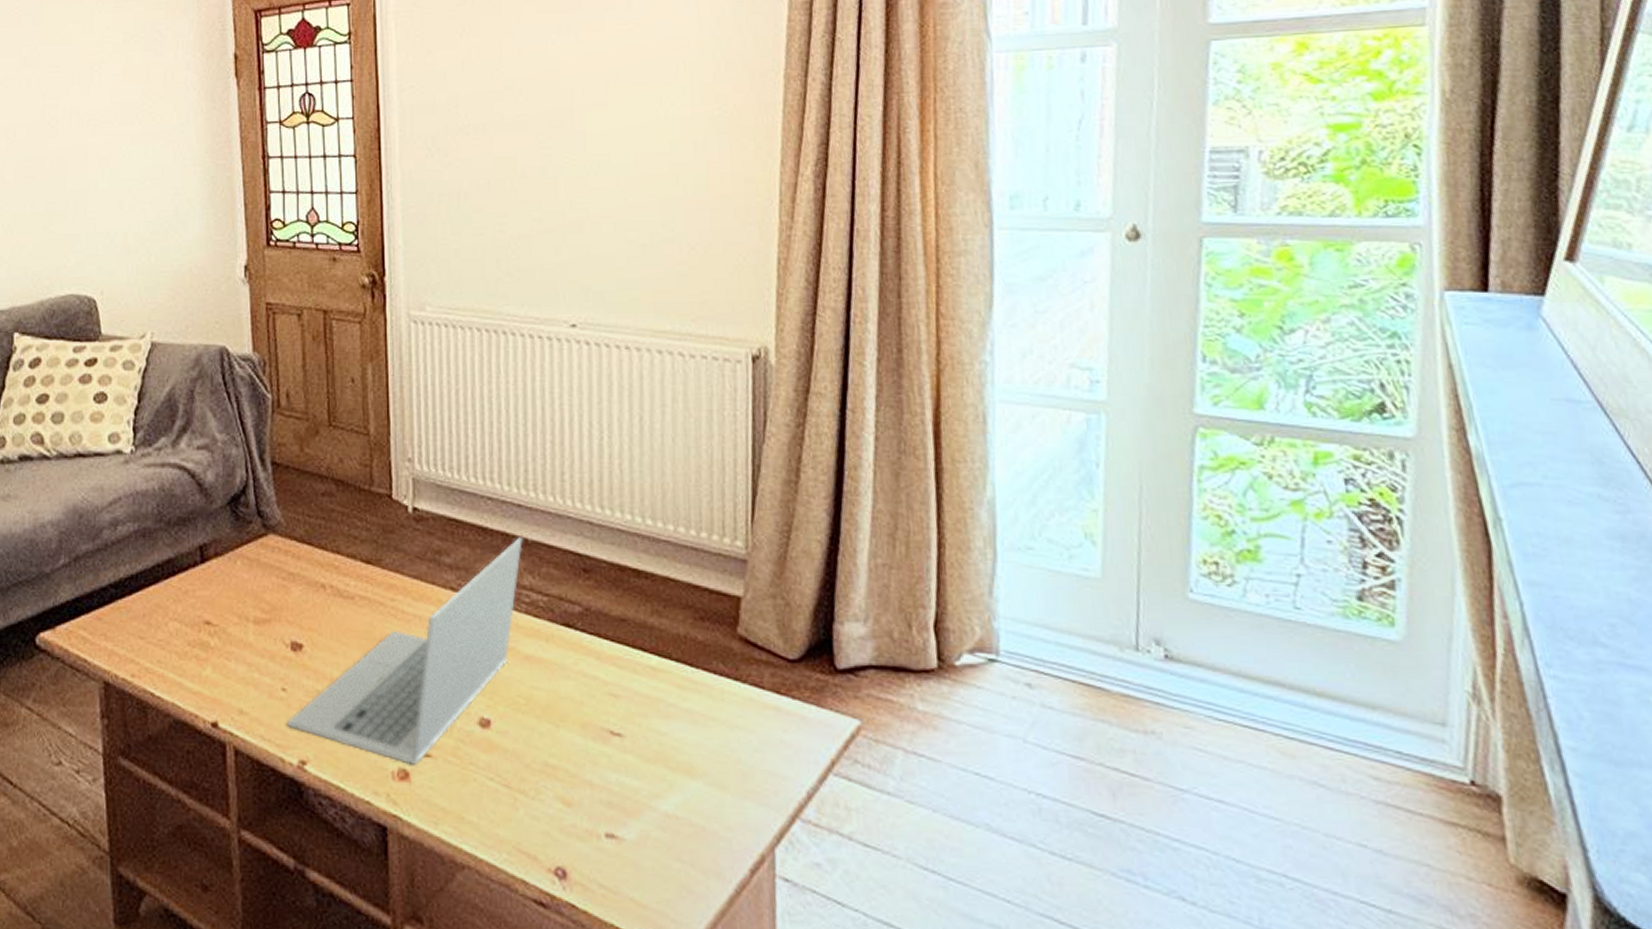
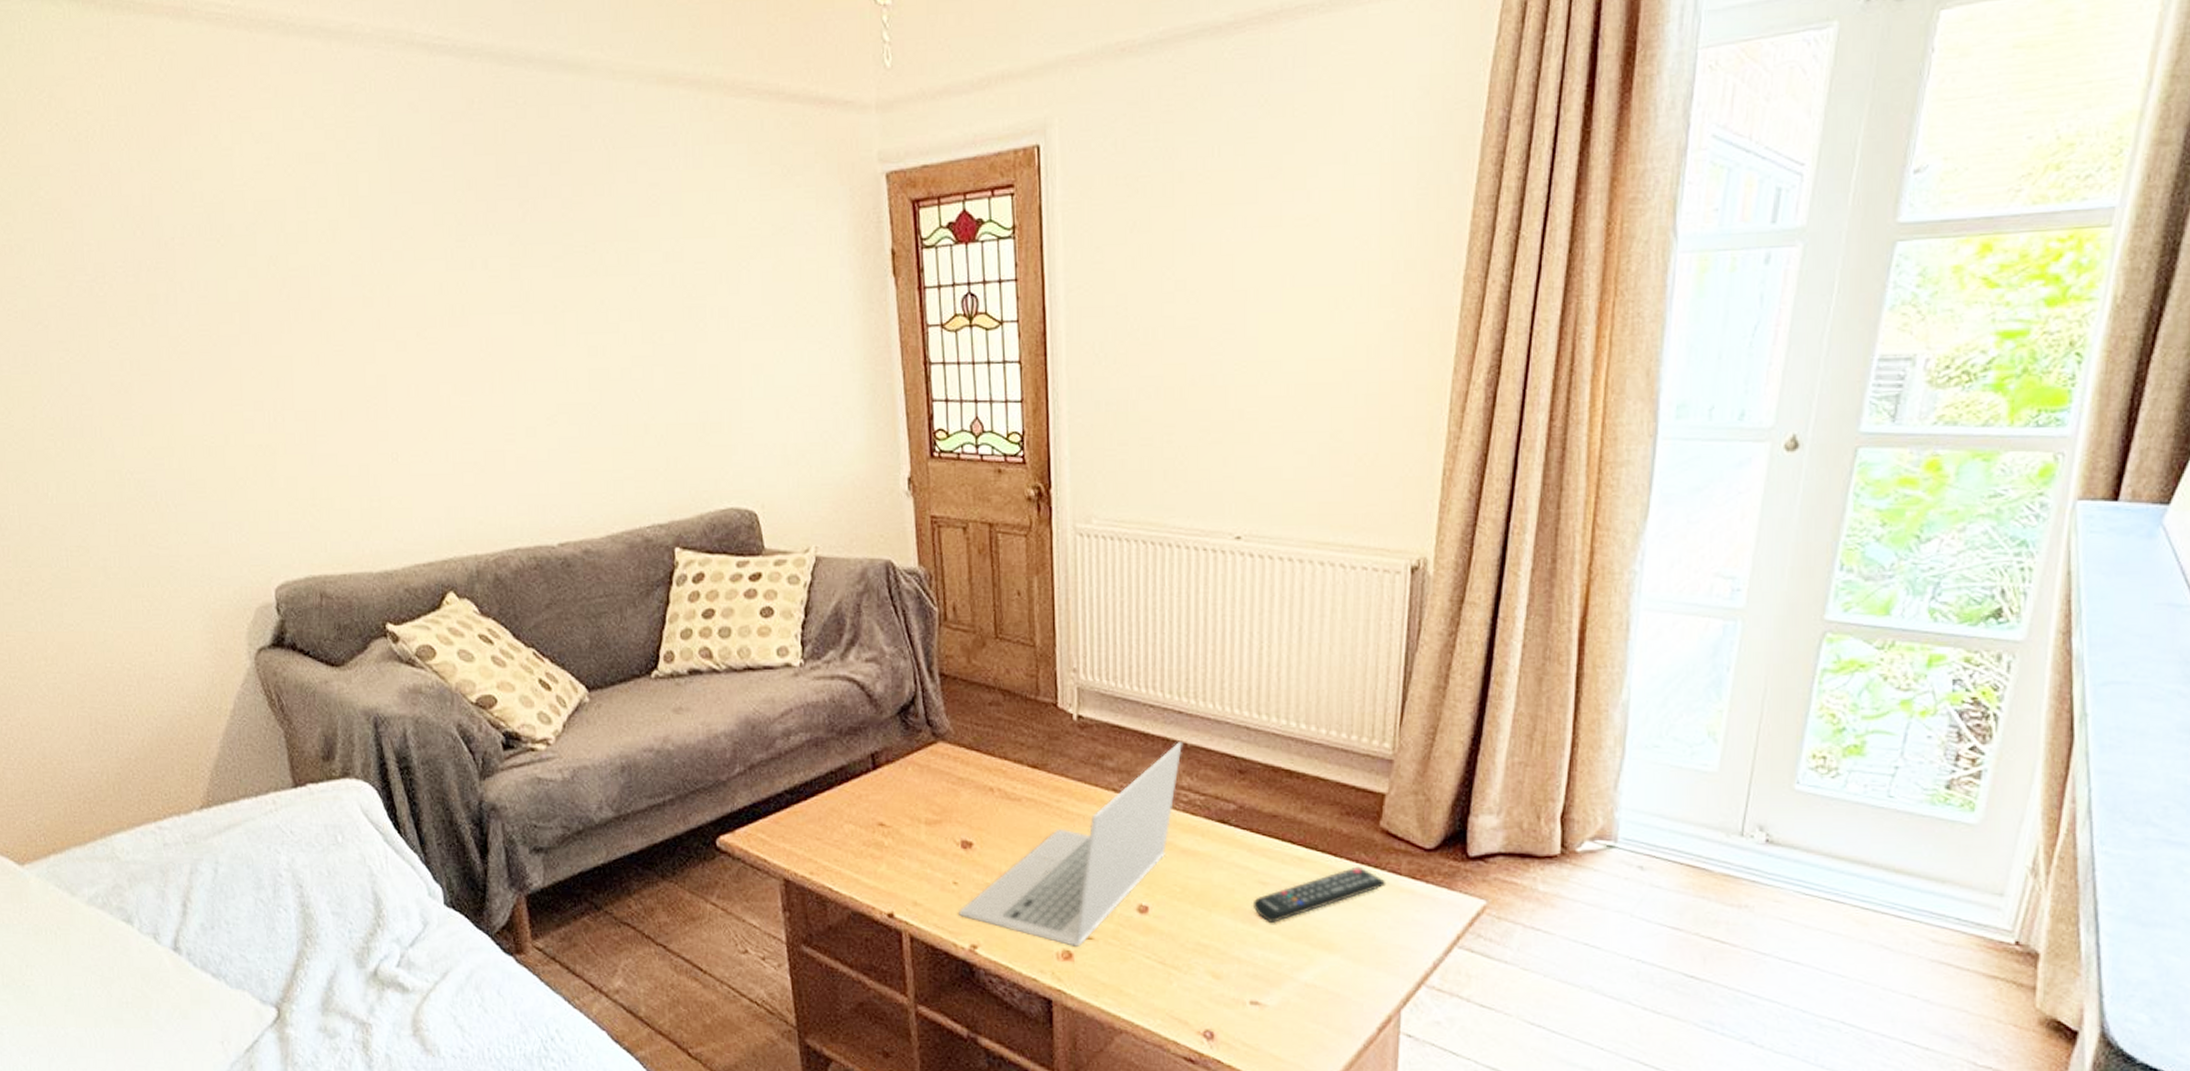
remote control: none [603,678,749,741] -> present [1252,866,1386,923]

